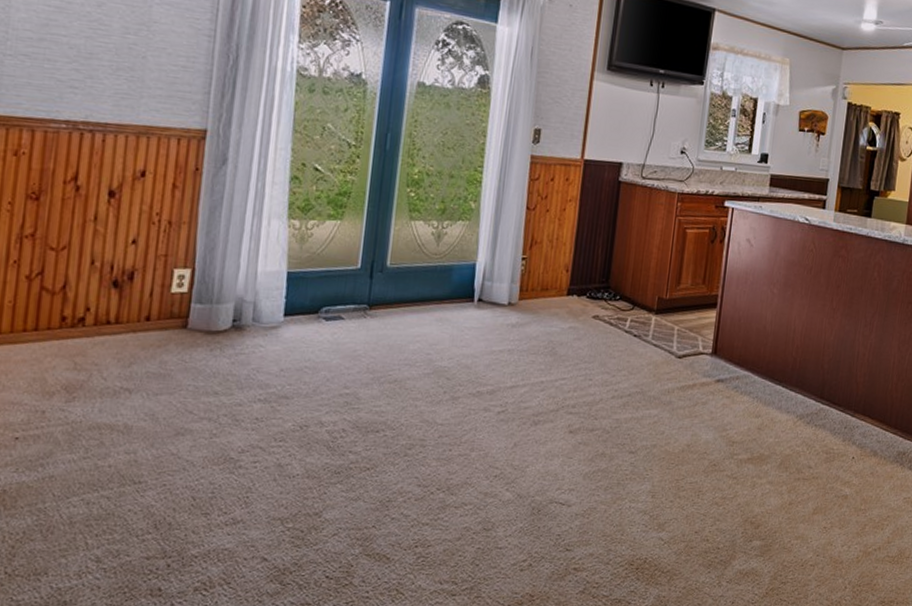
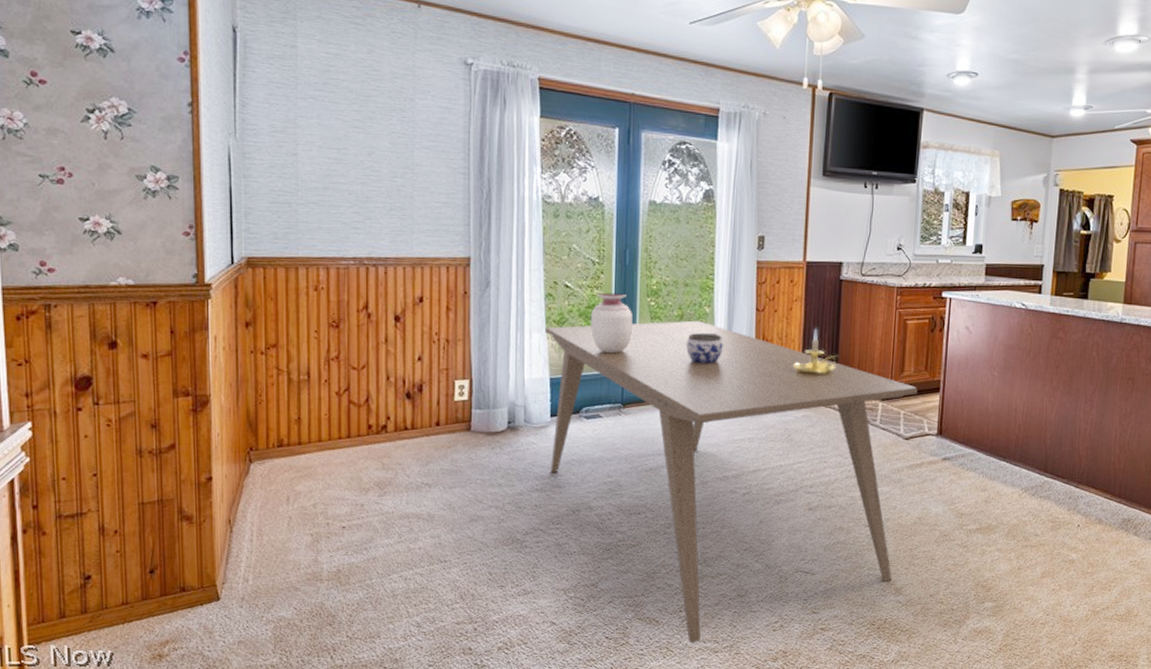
dining table: none [278,213,694,585] -> present [545,320,918,643]
vase: none [339,179,389,247] -> present [590,292,634,353]
jar: none [446,230,488,266] -> present [687,333,723,364]
candle holder: none [562,232,612,284] -> present [793,328,838,375]

